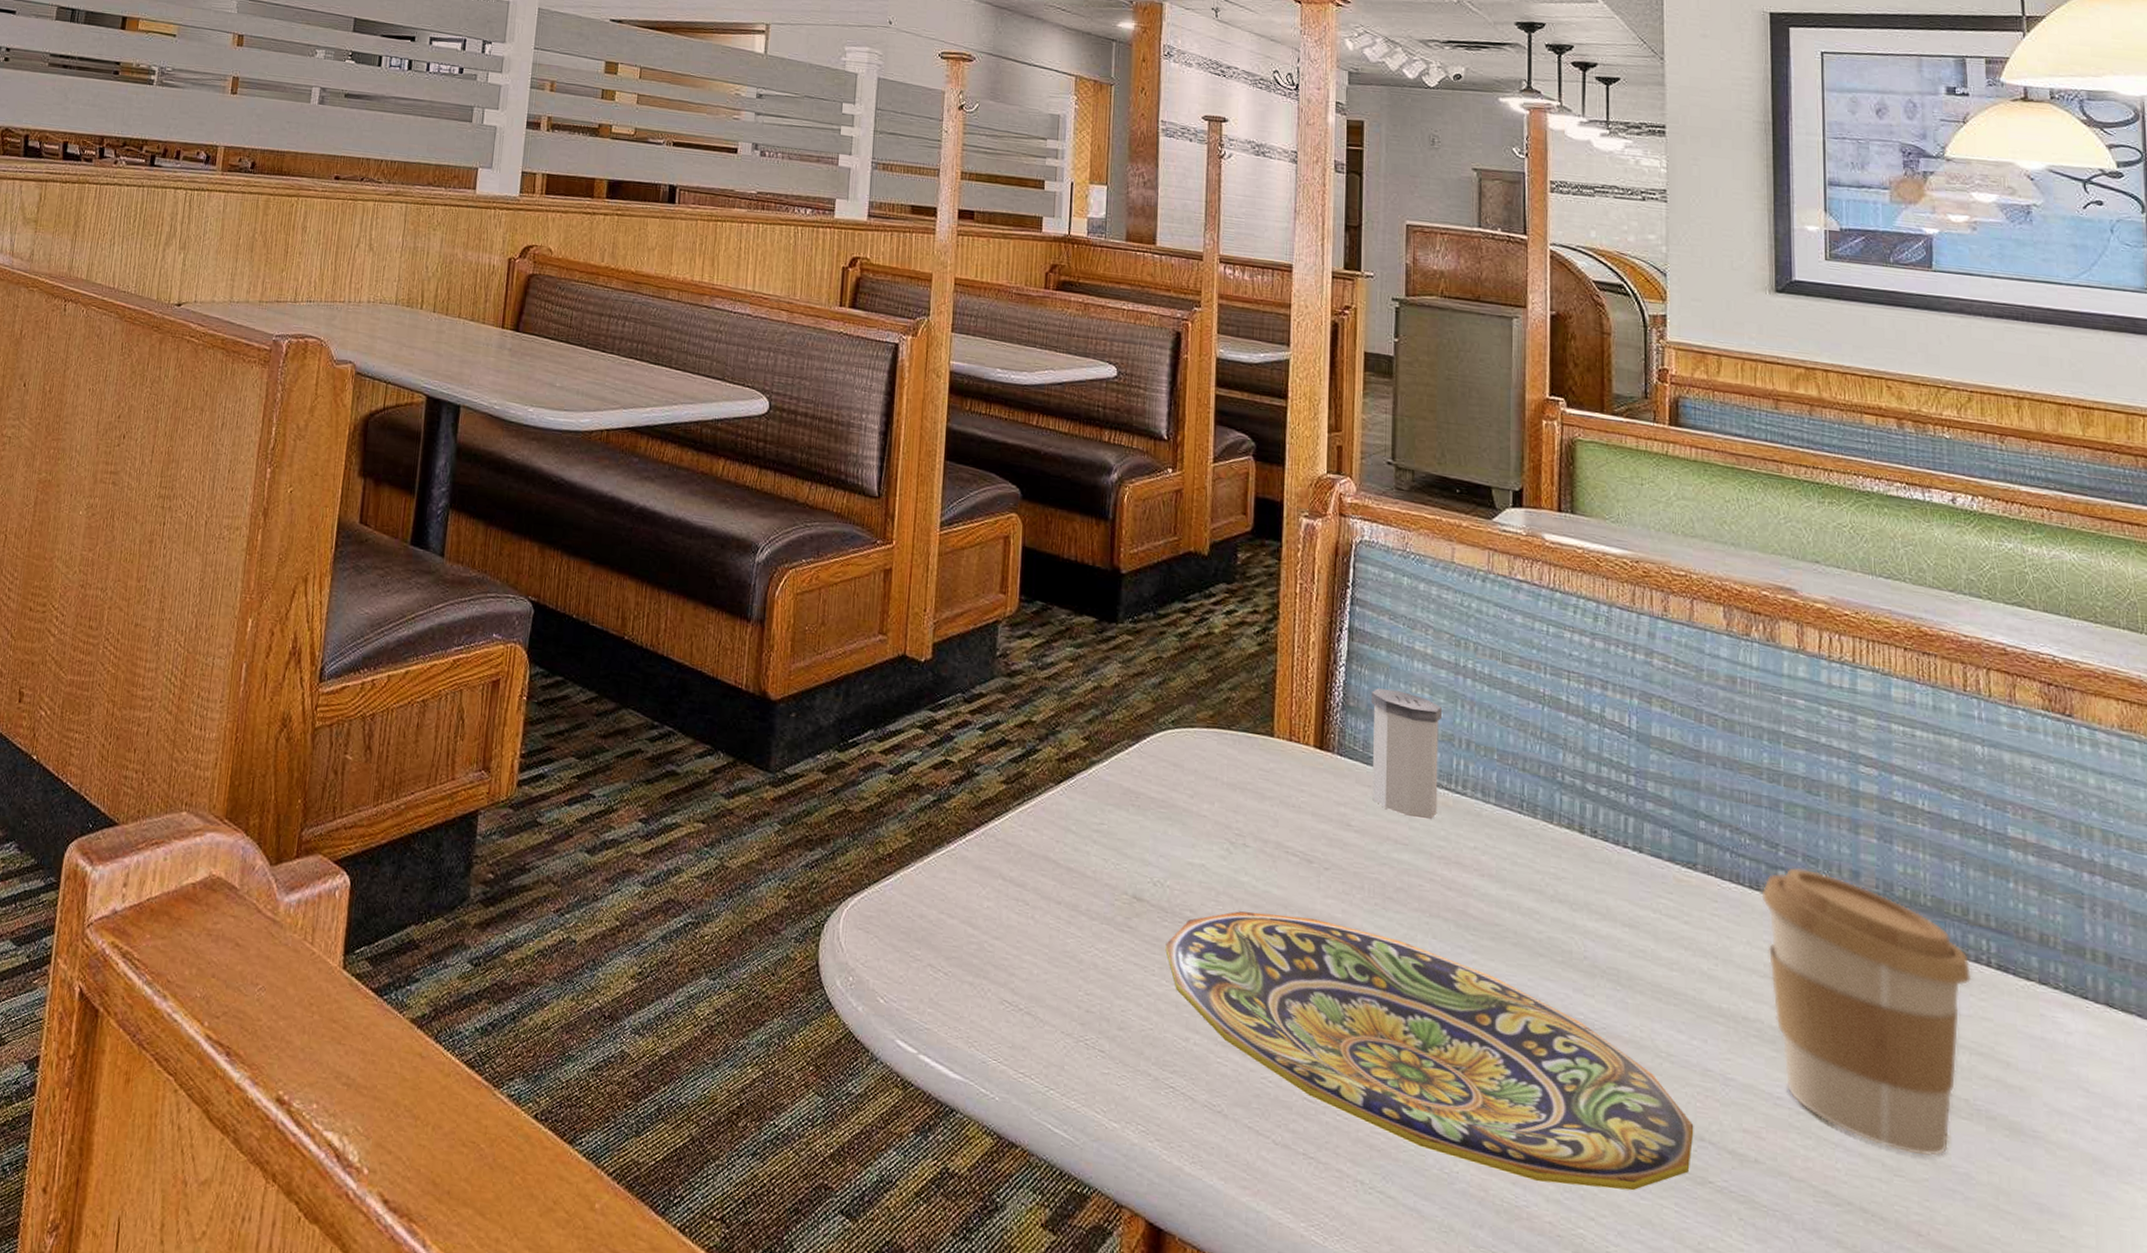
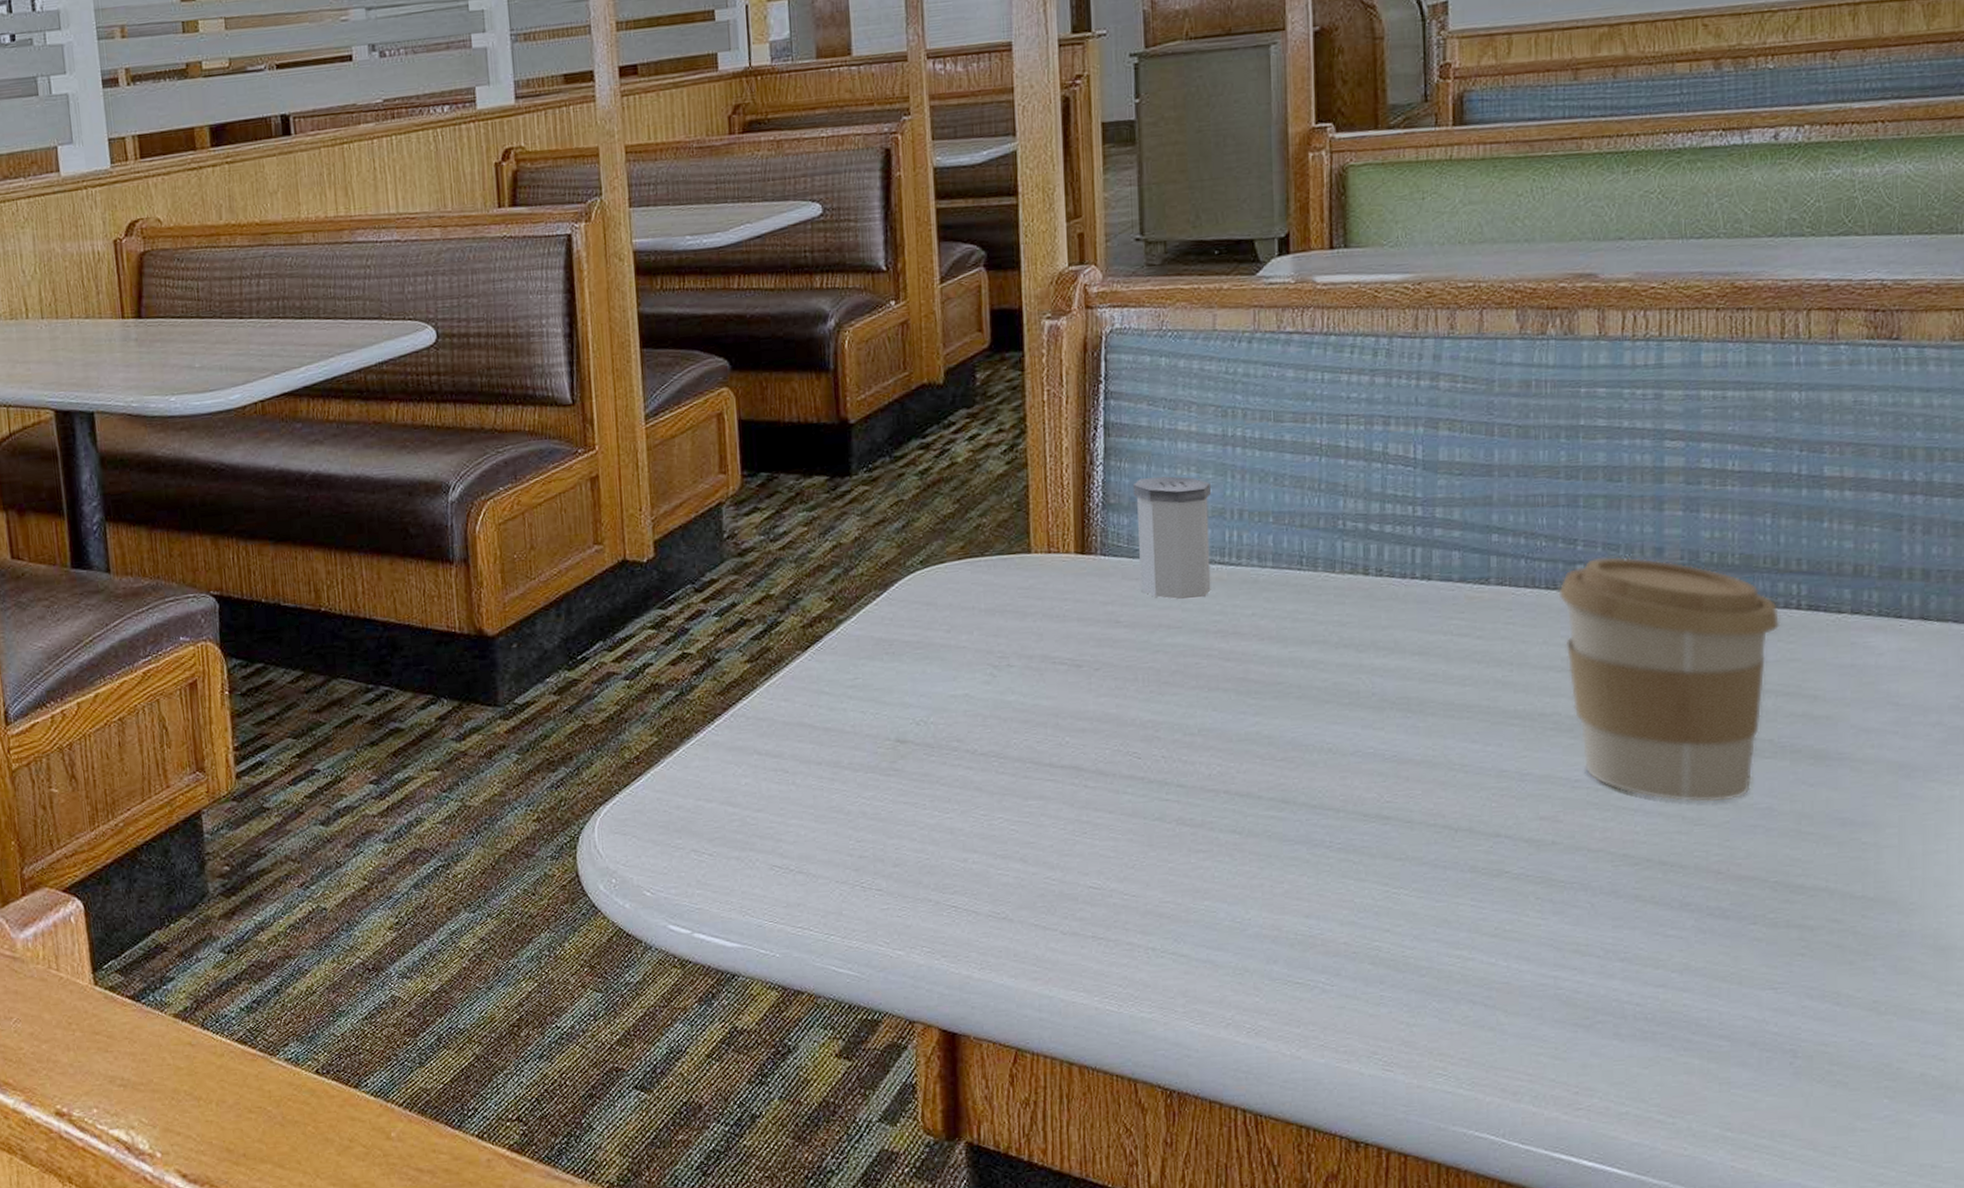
plate: present [1165,911,1694,1191] -> none [934,719,1490,910]

